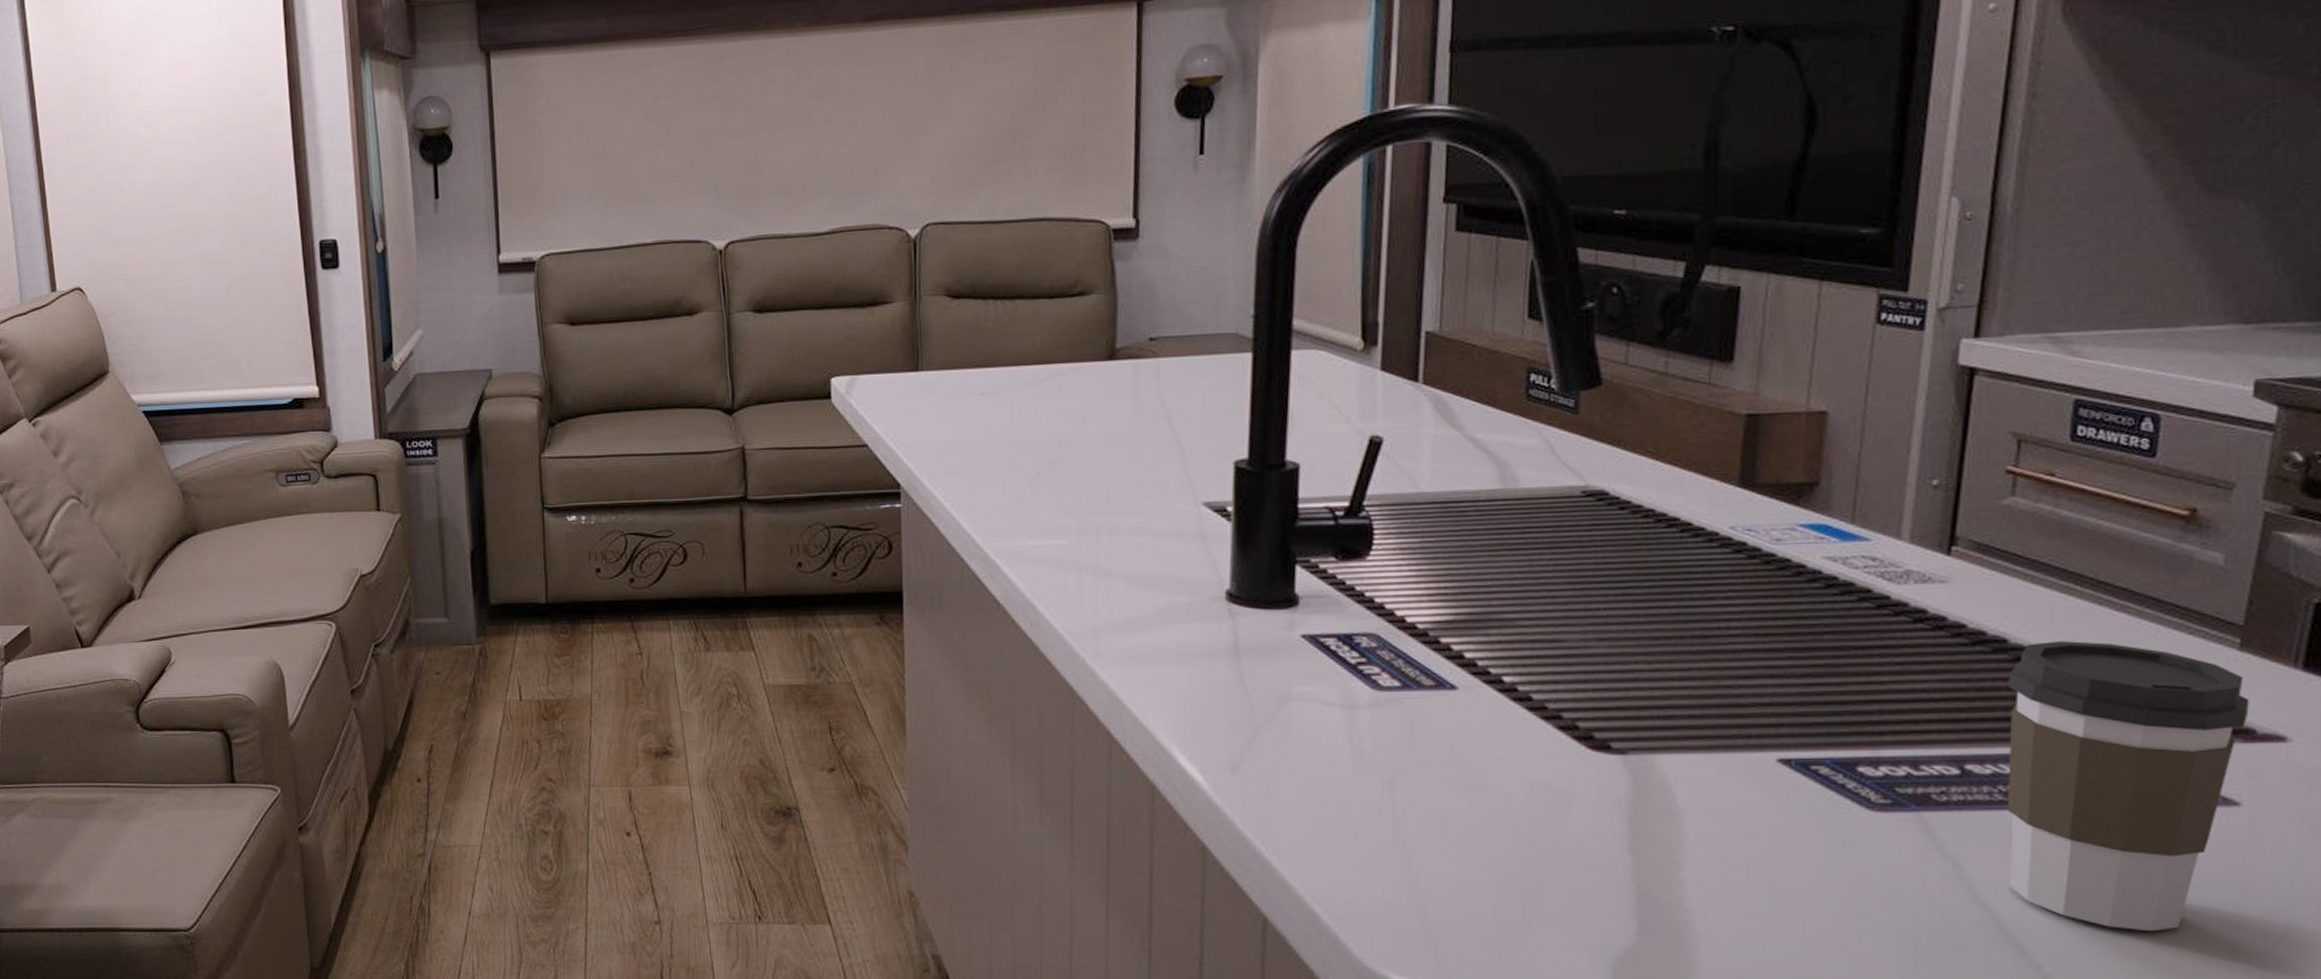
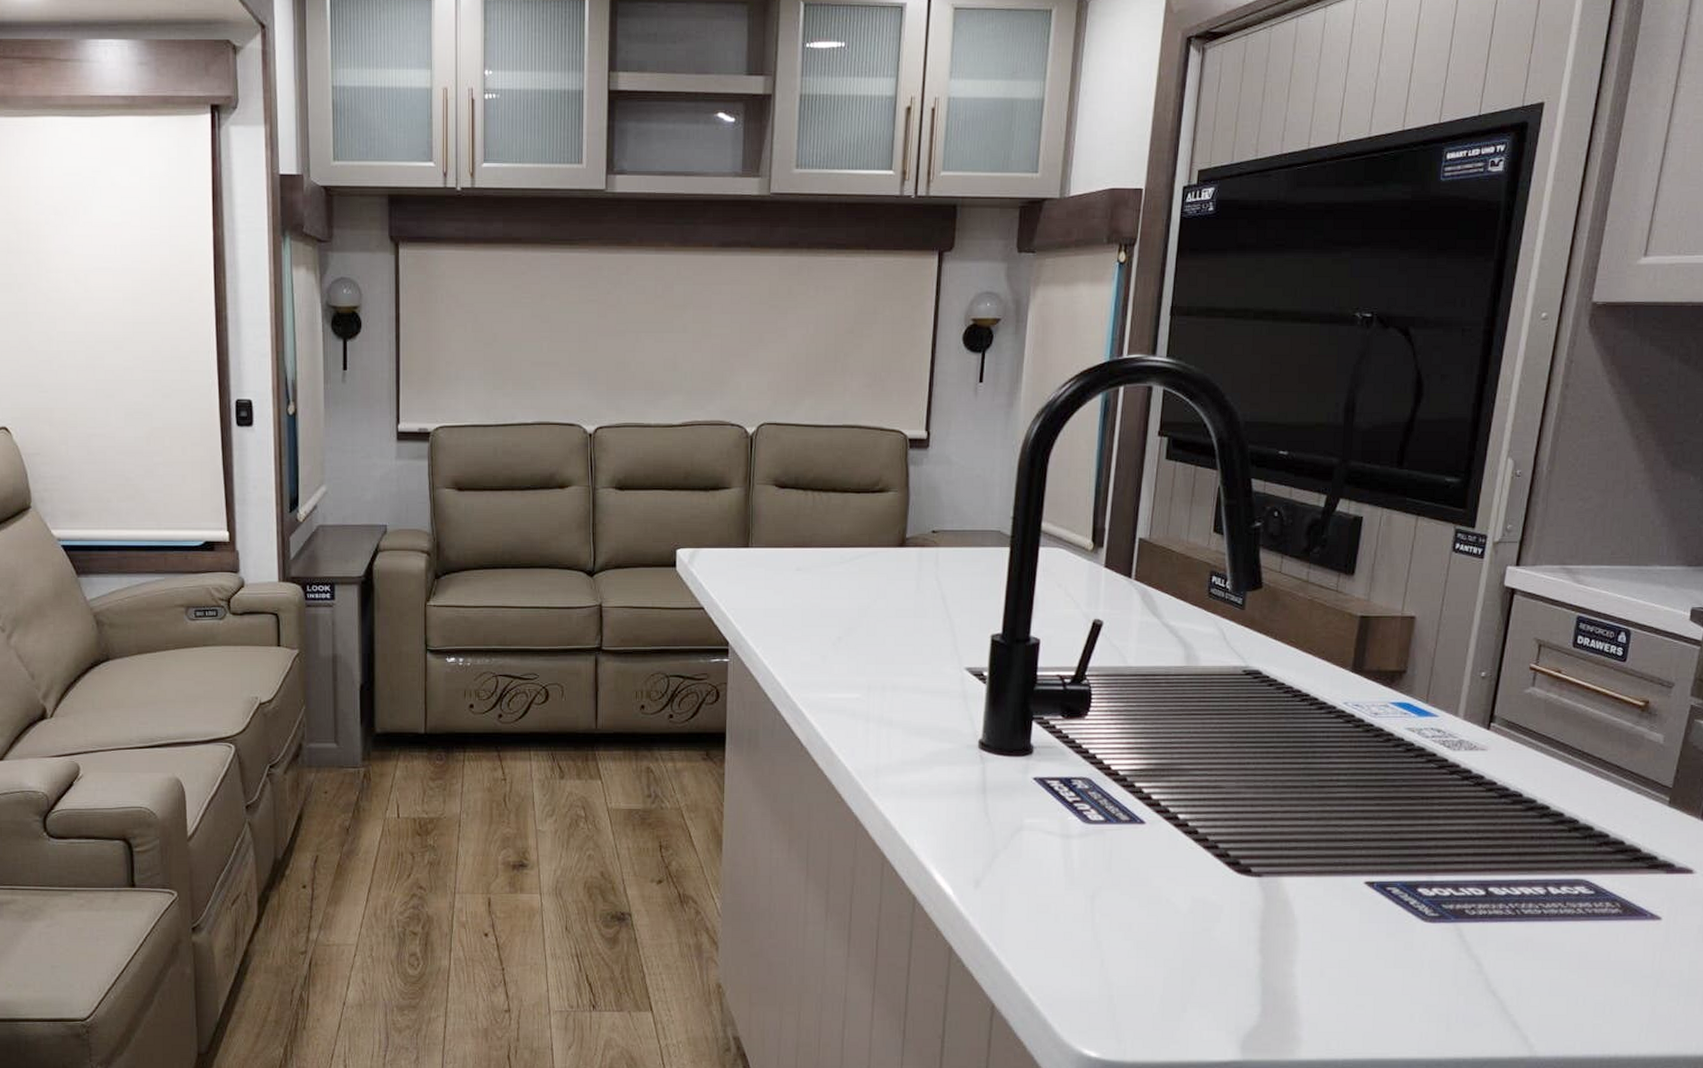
coffee cup: present [2007,641,2249,932] -> none [1512,796,1672,1012]

